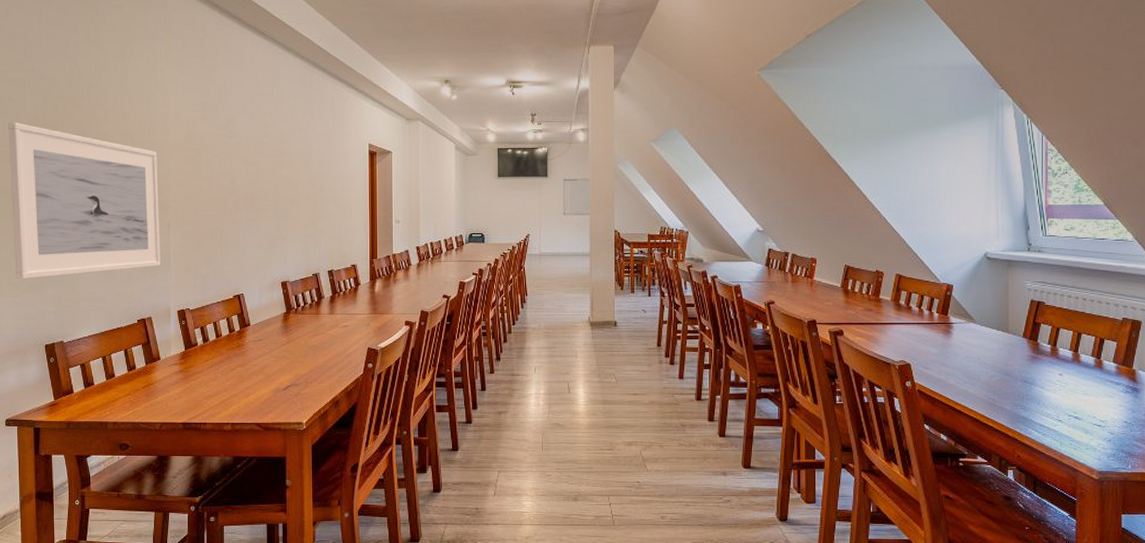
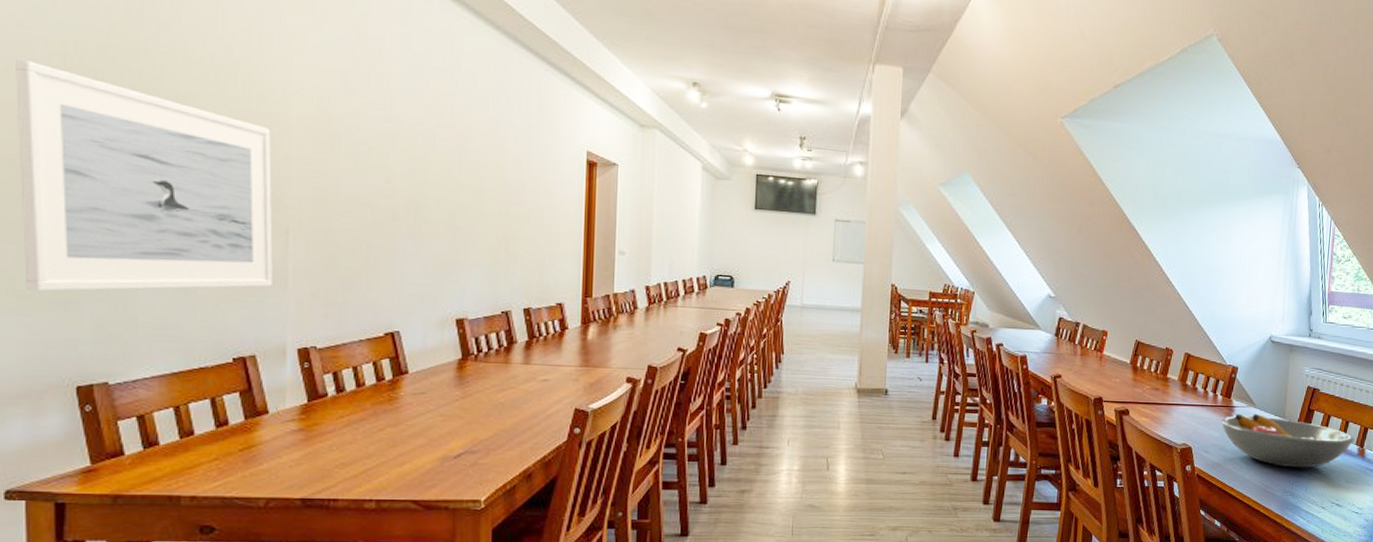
fruit bowl: none [939,329,1090,381] -> present [1221,413,1355,468]

